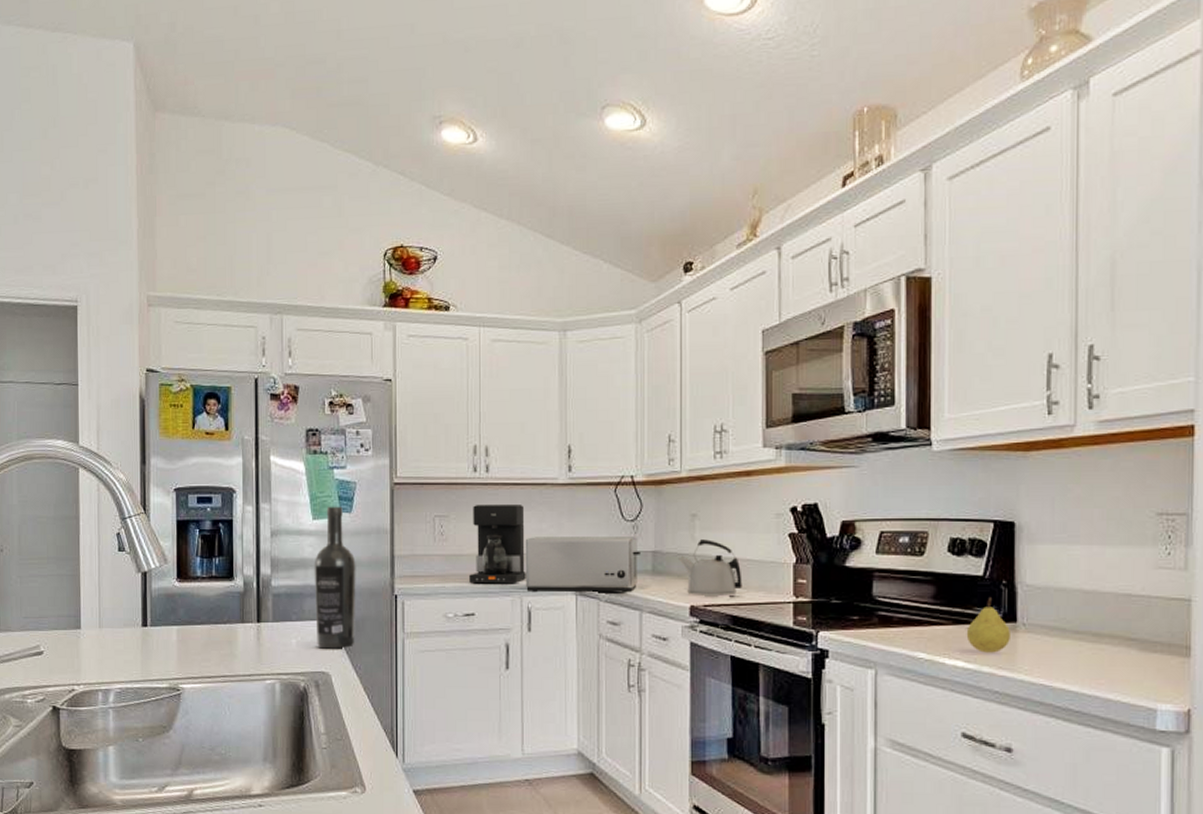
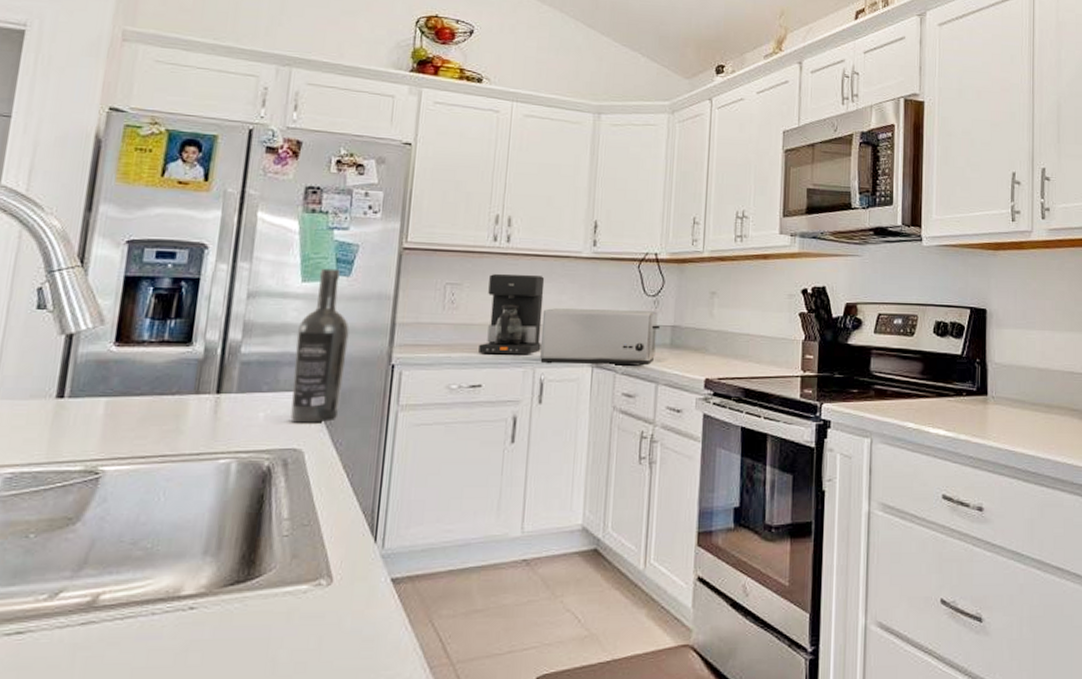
kettle: present [679,539,742,598] -> none [697,316,756,372]
fruit: present [966,596,1010,653] -> none [947,372,982,422]

